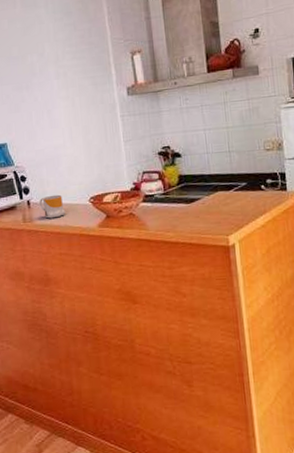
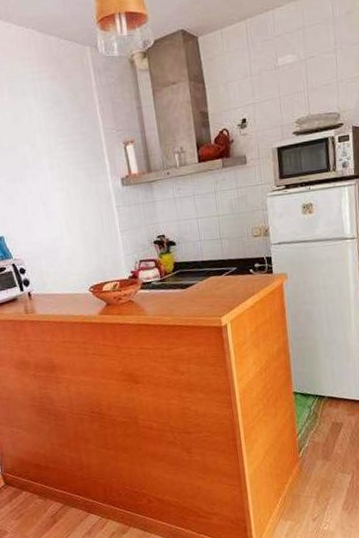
mug: present [40,194,66,219] -> none [40,285,67,309]

